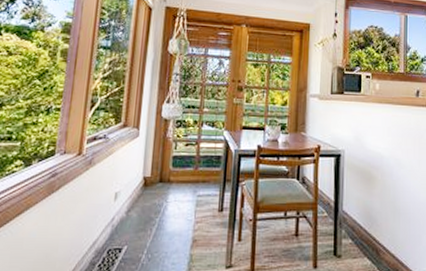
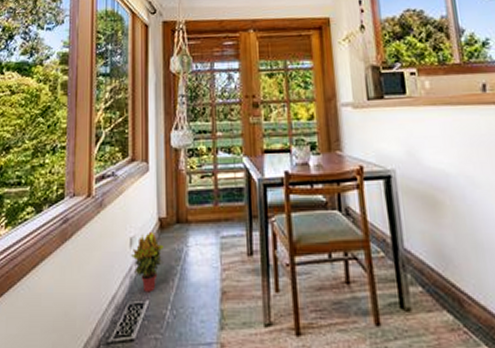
potted plant: none [115,188,145,239] -> present [131,231,164,293]

